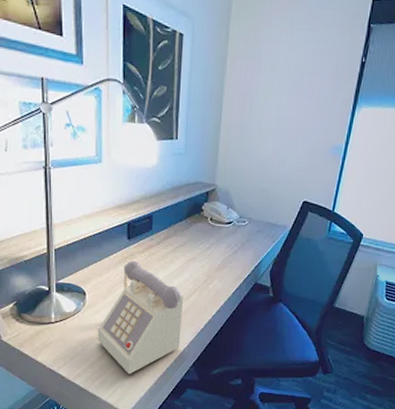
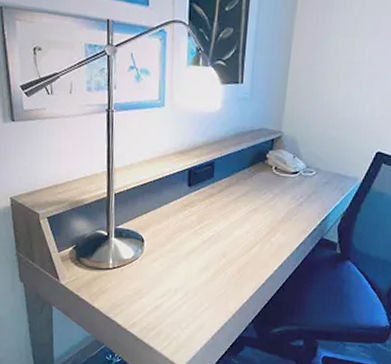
telephone: present [97,260,183,375] -> none [154,208,244,327]

